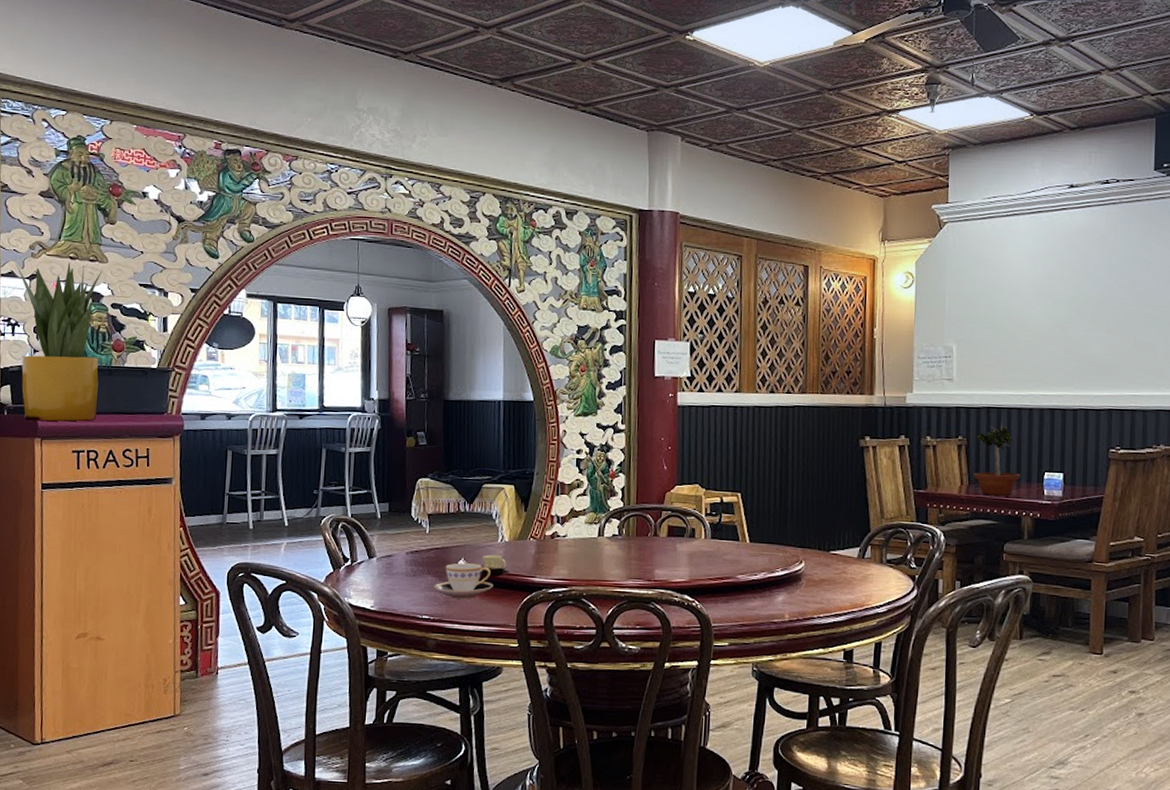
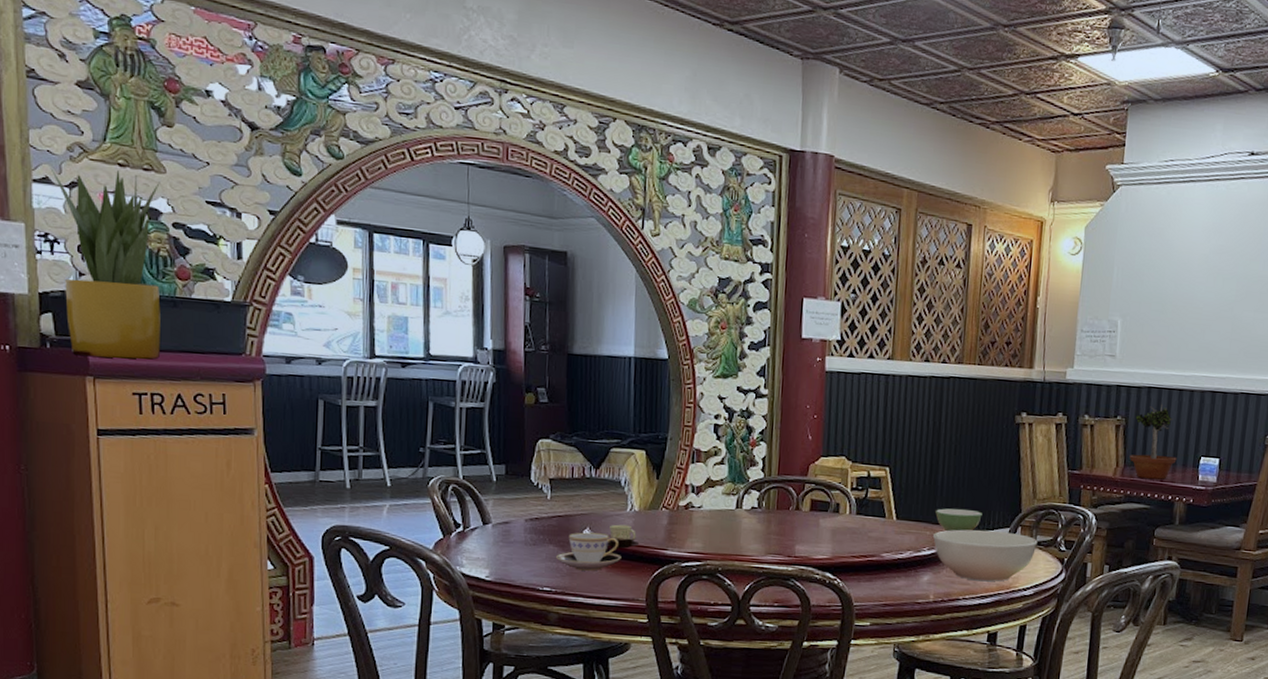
bowl: none [785,550,888,600] -> present [932,529,1038,581]
bowl: none [787,530,832,553] -> present [935,508,982,532]

